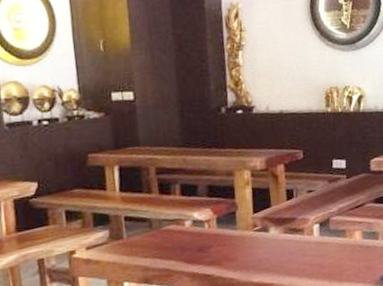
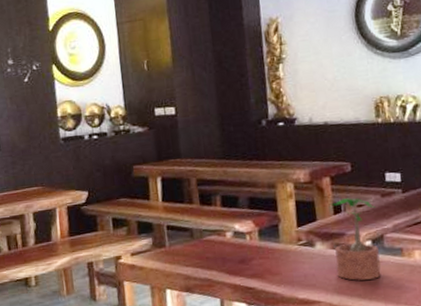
potted plant: none [283,184,327,262] -> present [330,198,381,281]

